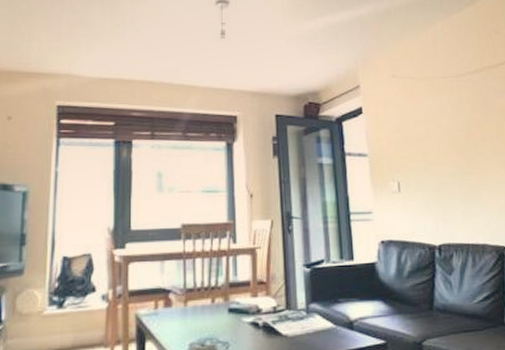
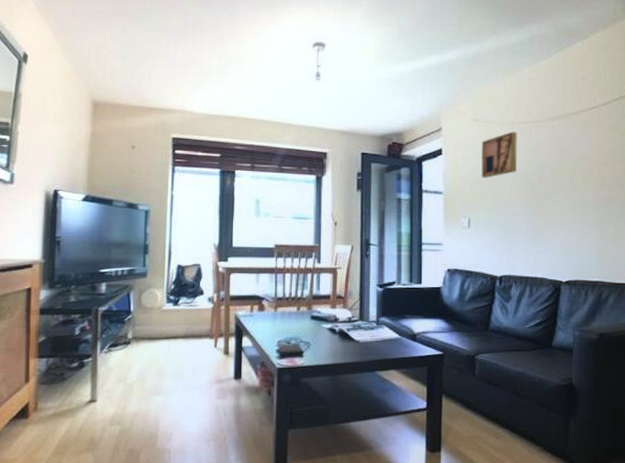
wall art: none [403,87,443,137] -> present [481,131,518,178]

